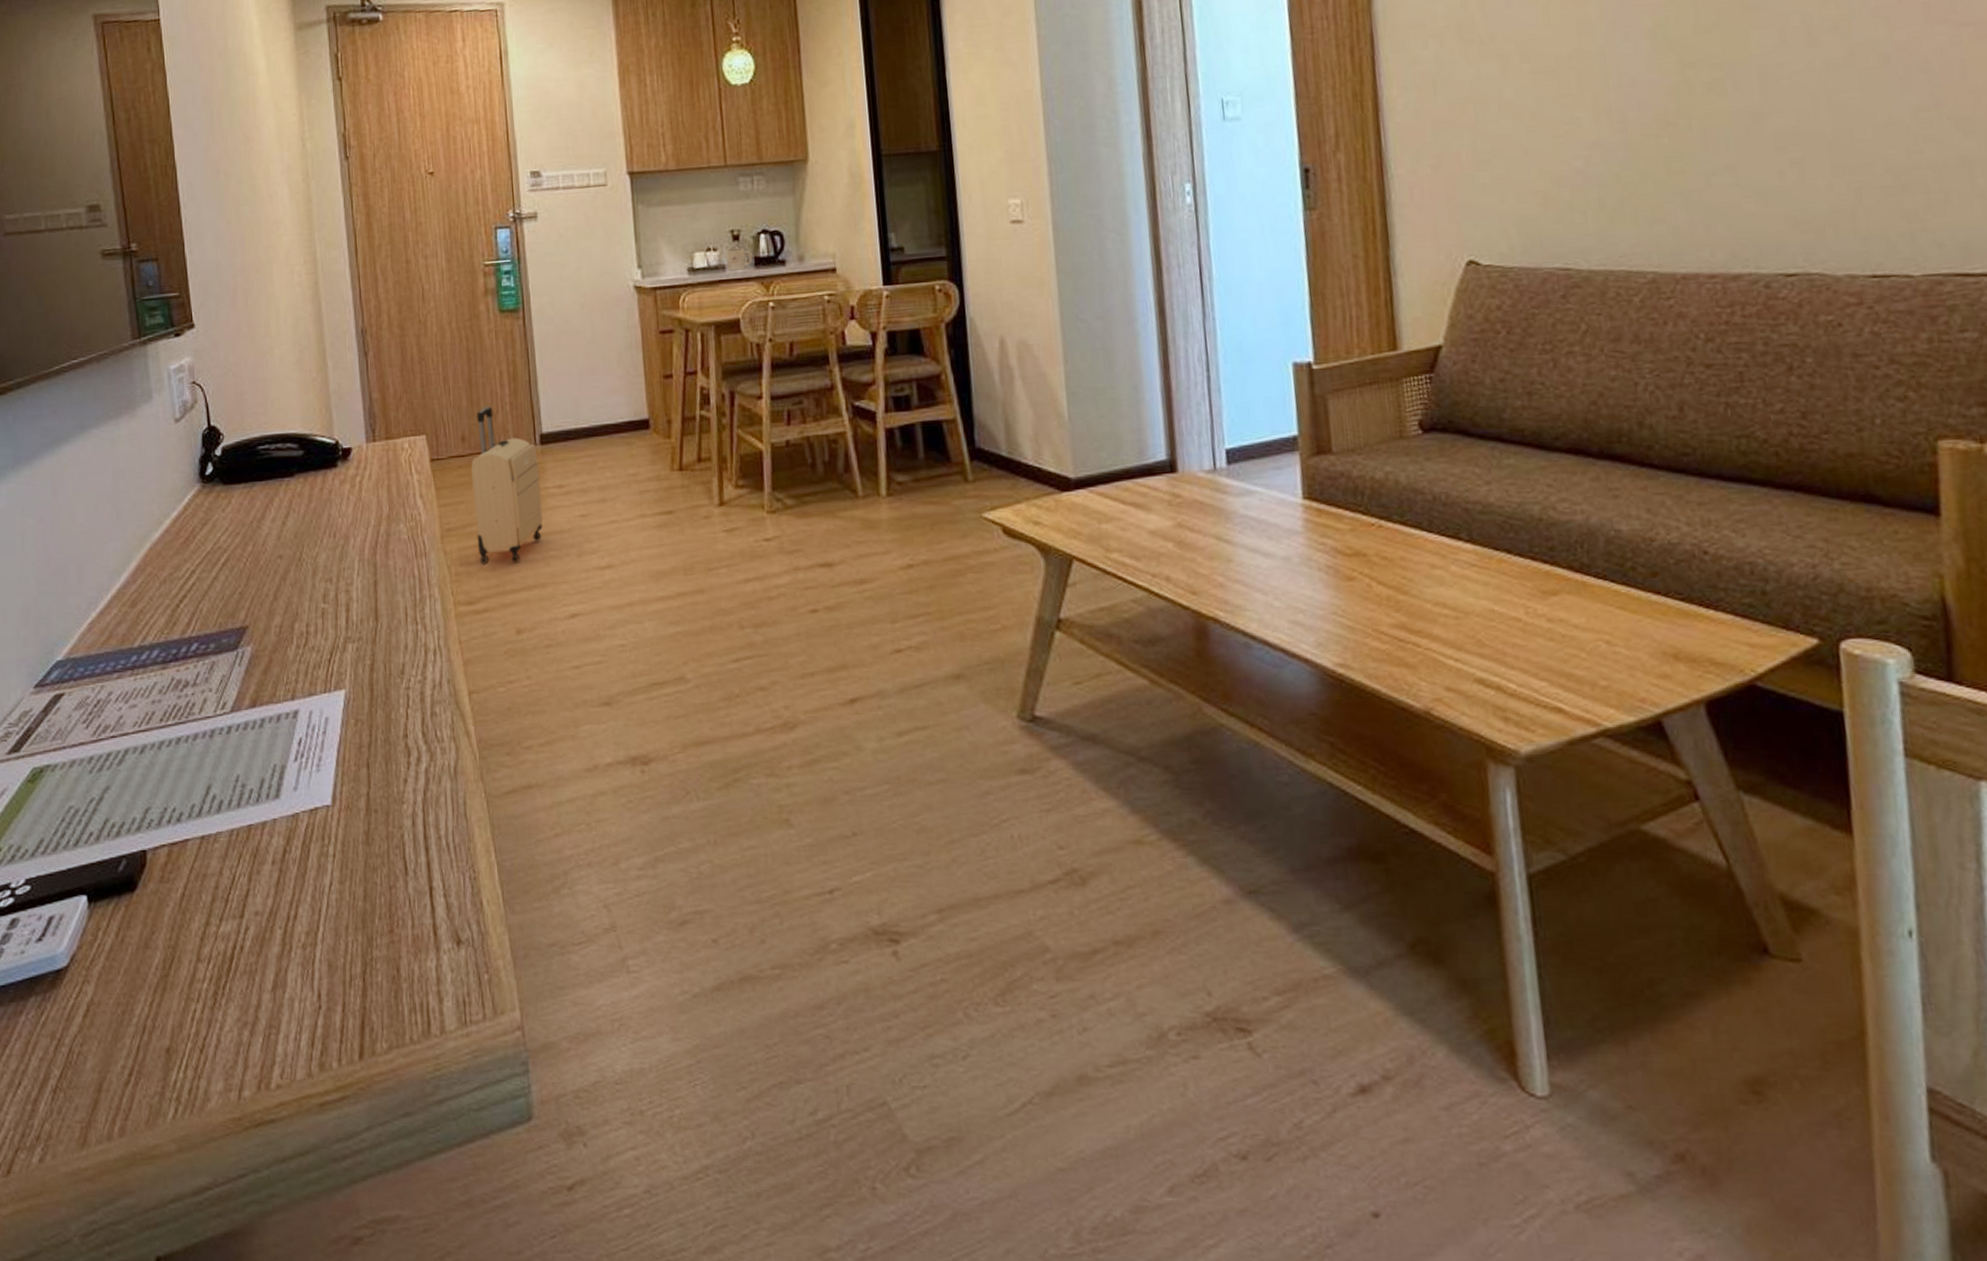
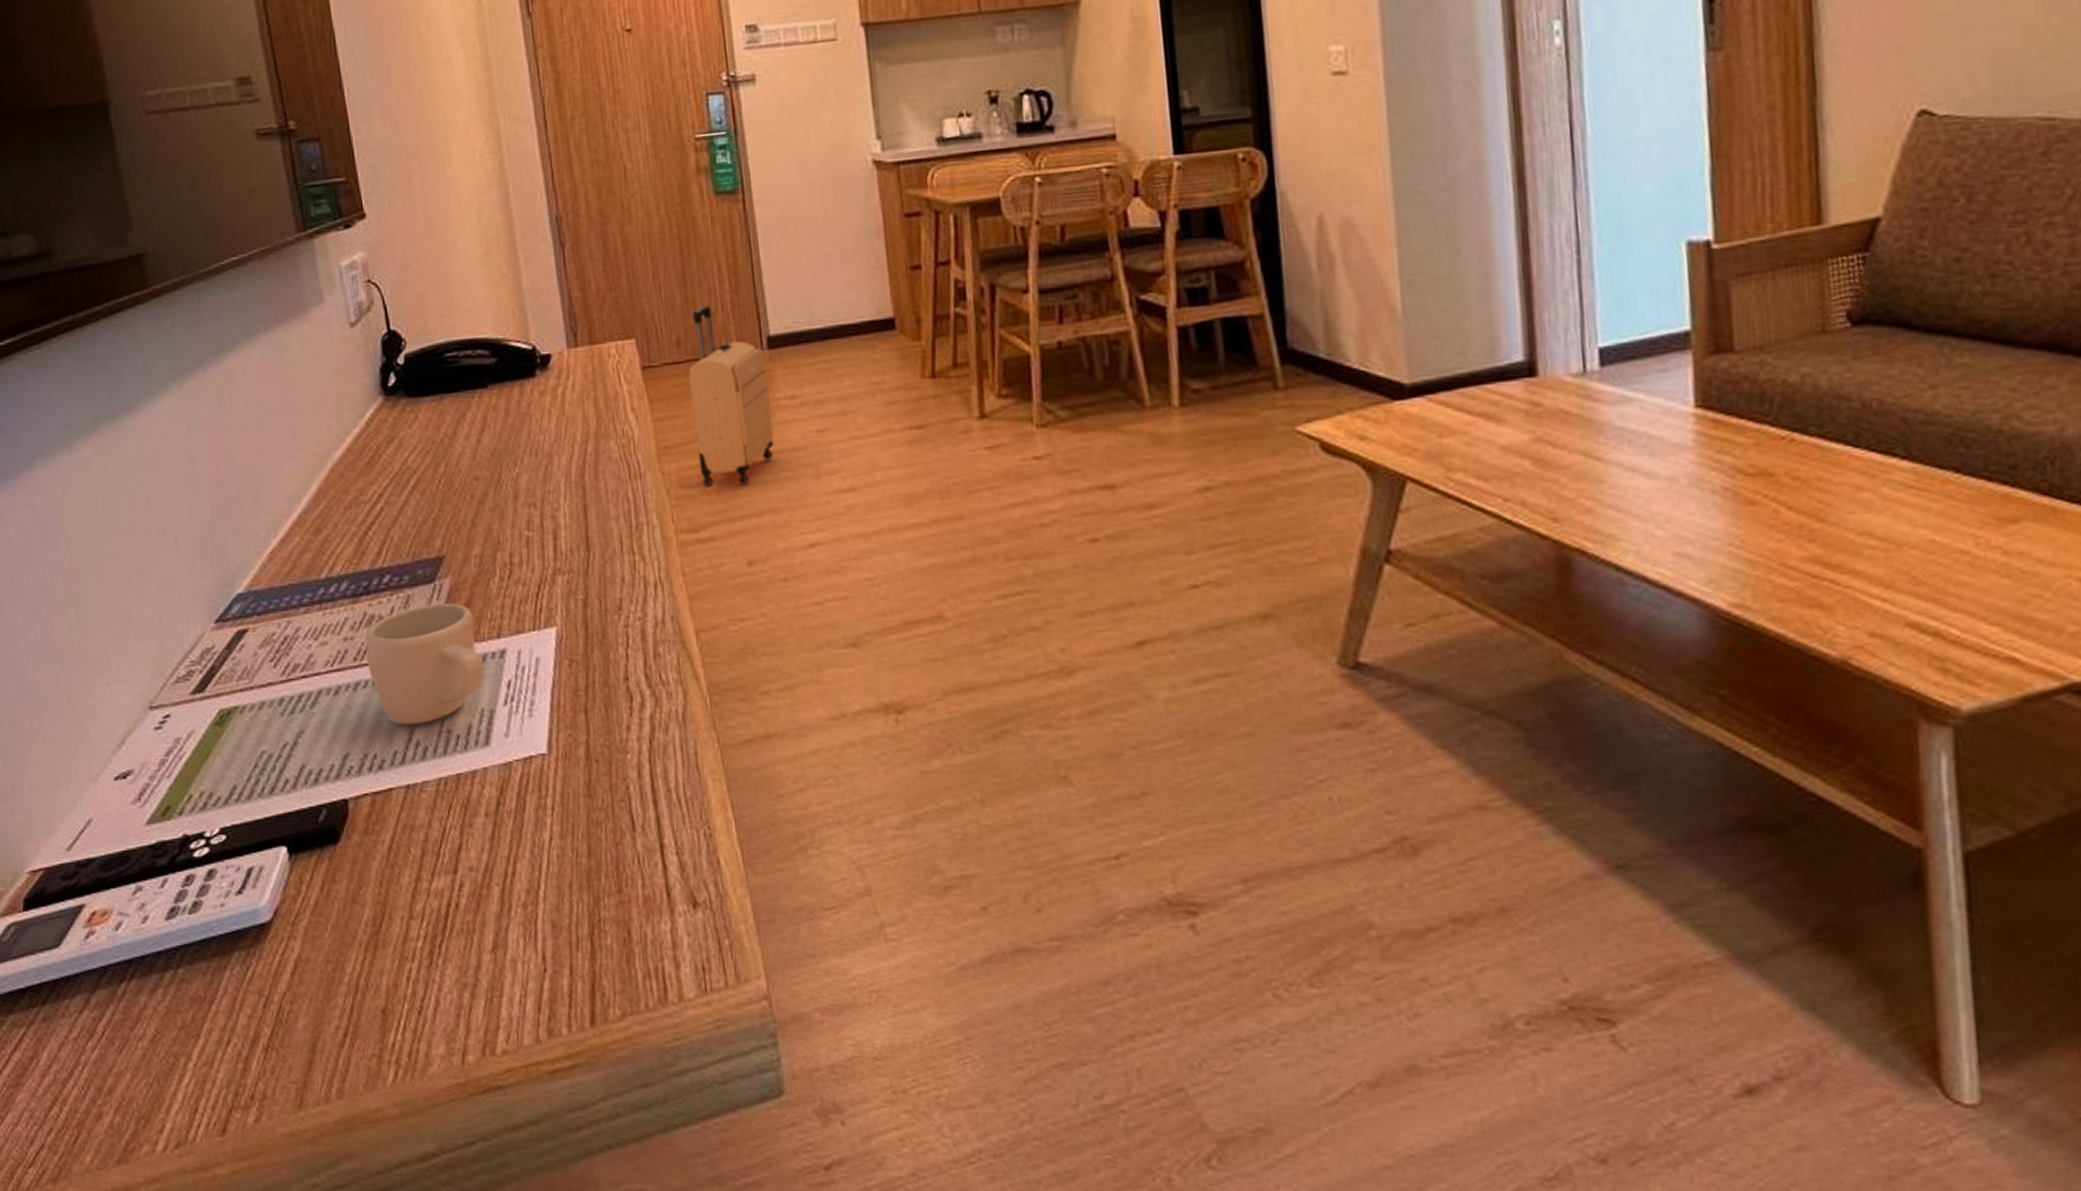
mug: none [171,668,278,780] -> present [365,603,484,725]
mug: present [726,247,753,271] -> none [982,111,1015,140]

